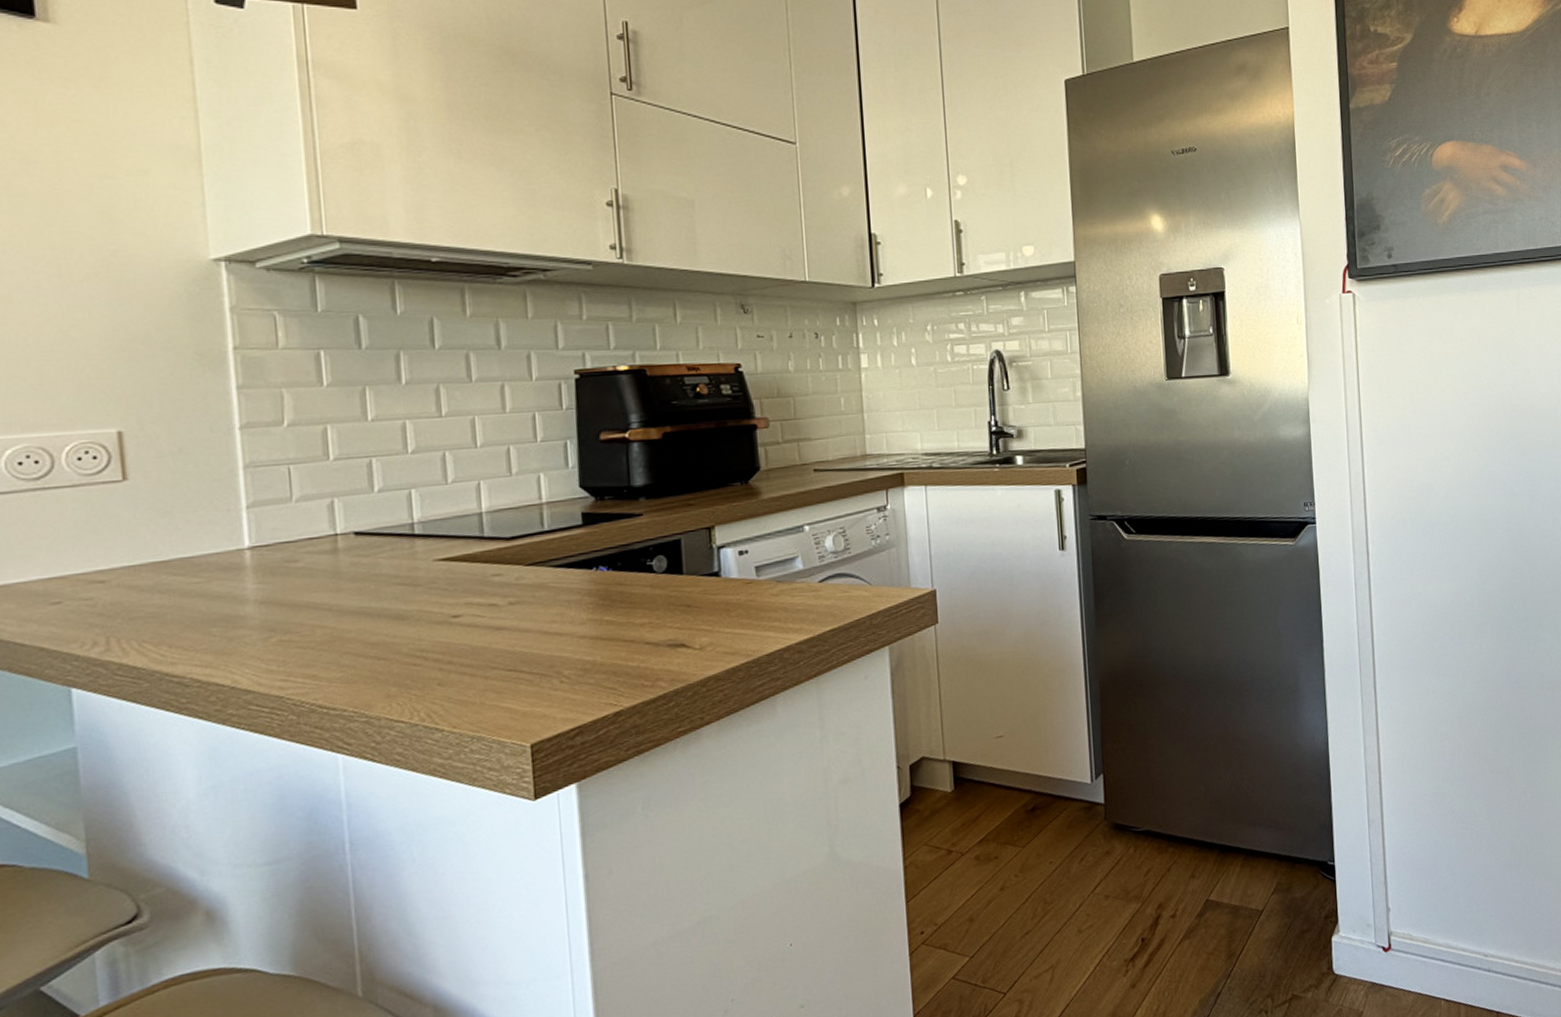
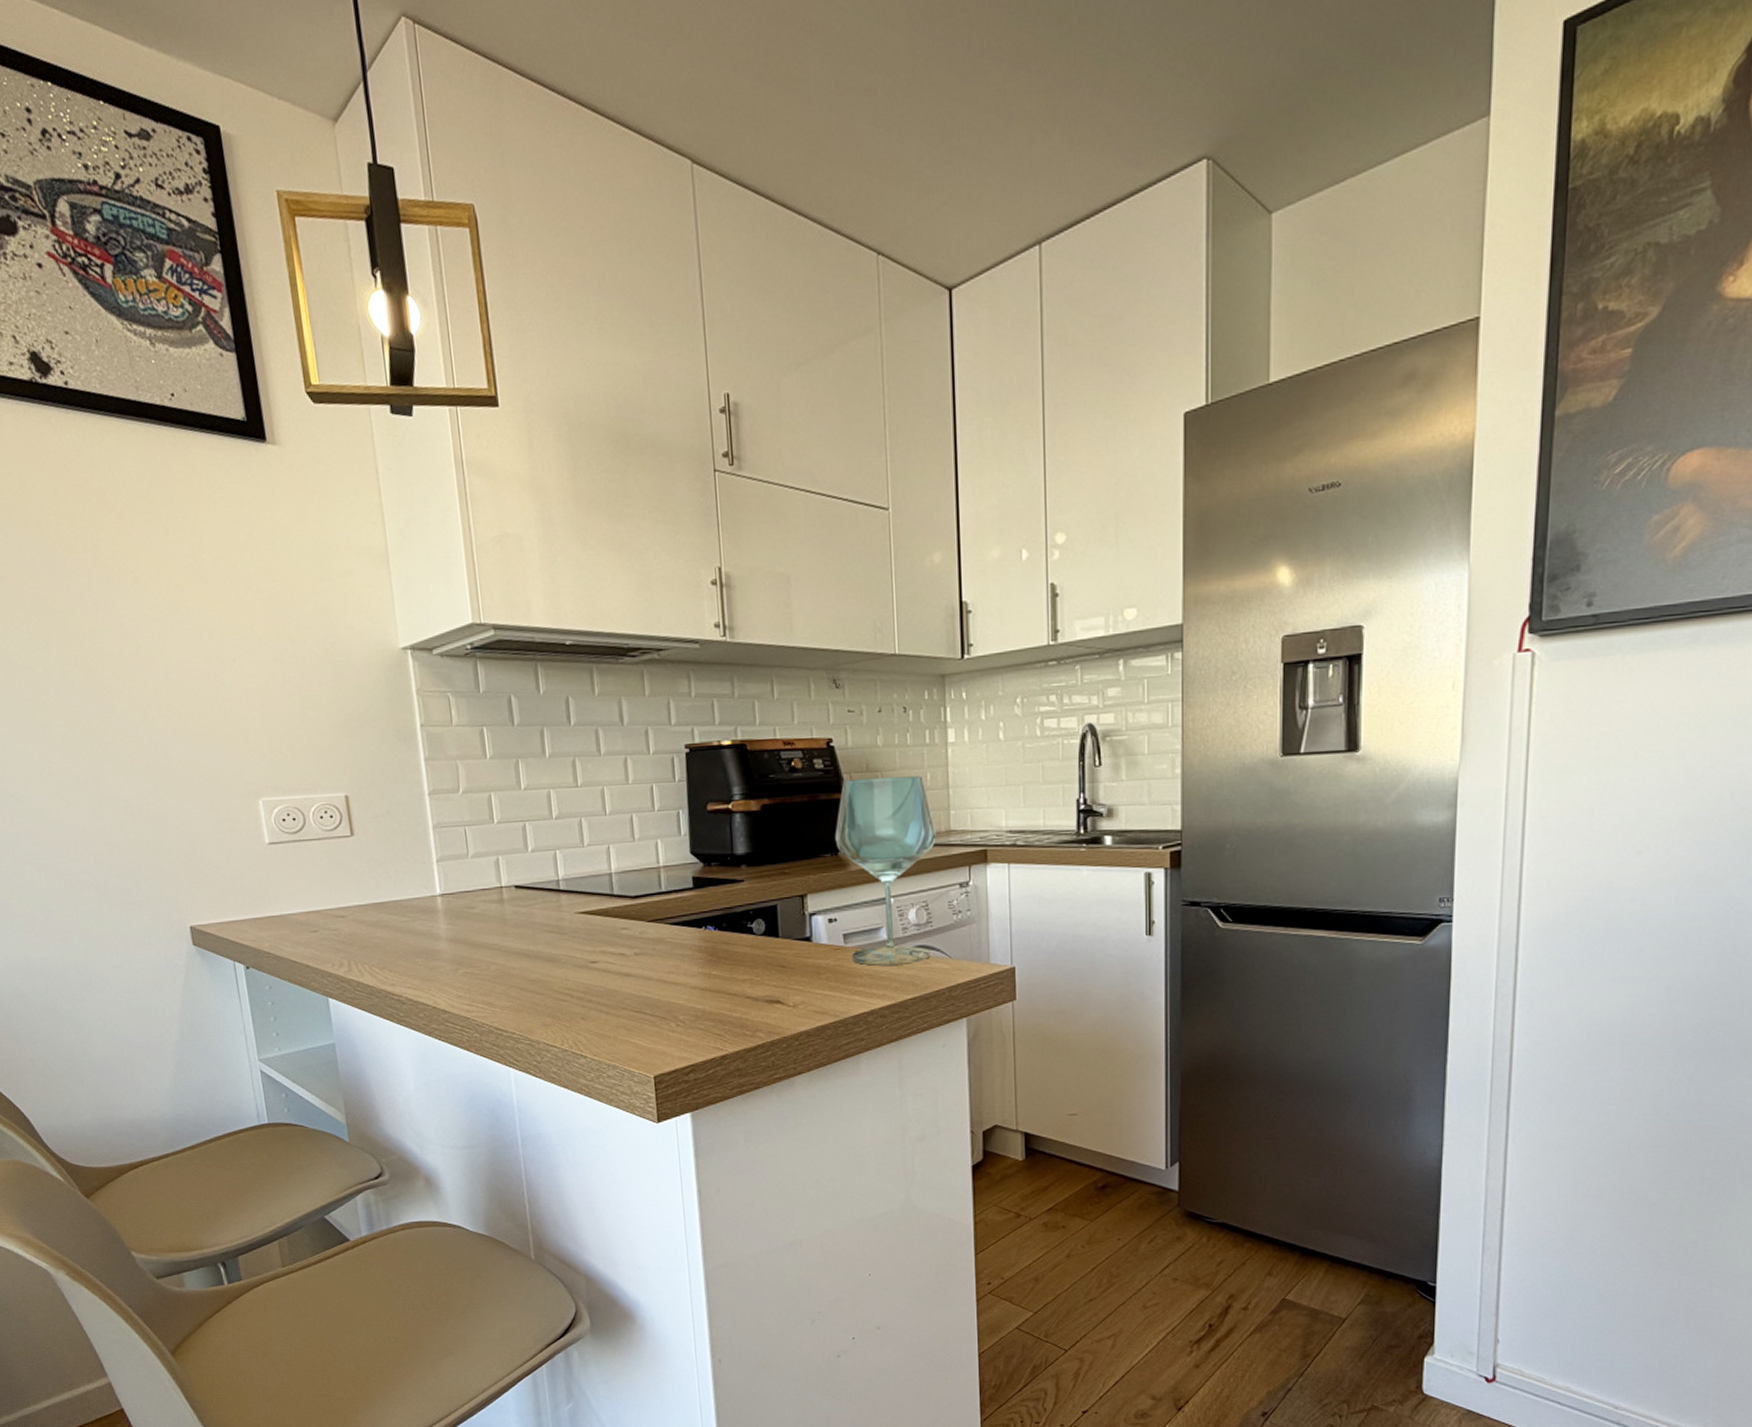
wine glass: none [744,401,852,599] -> present [835,776,936,966]

